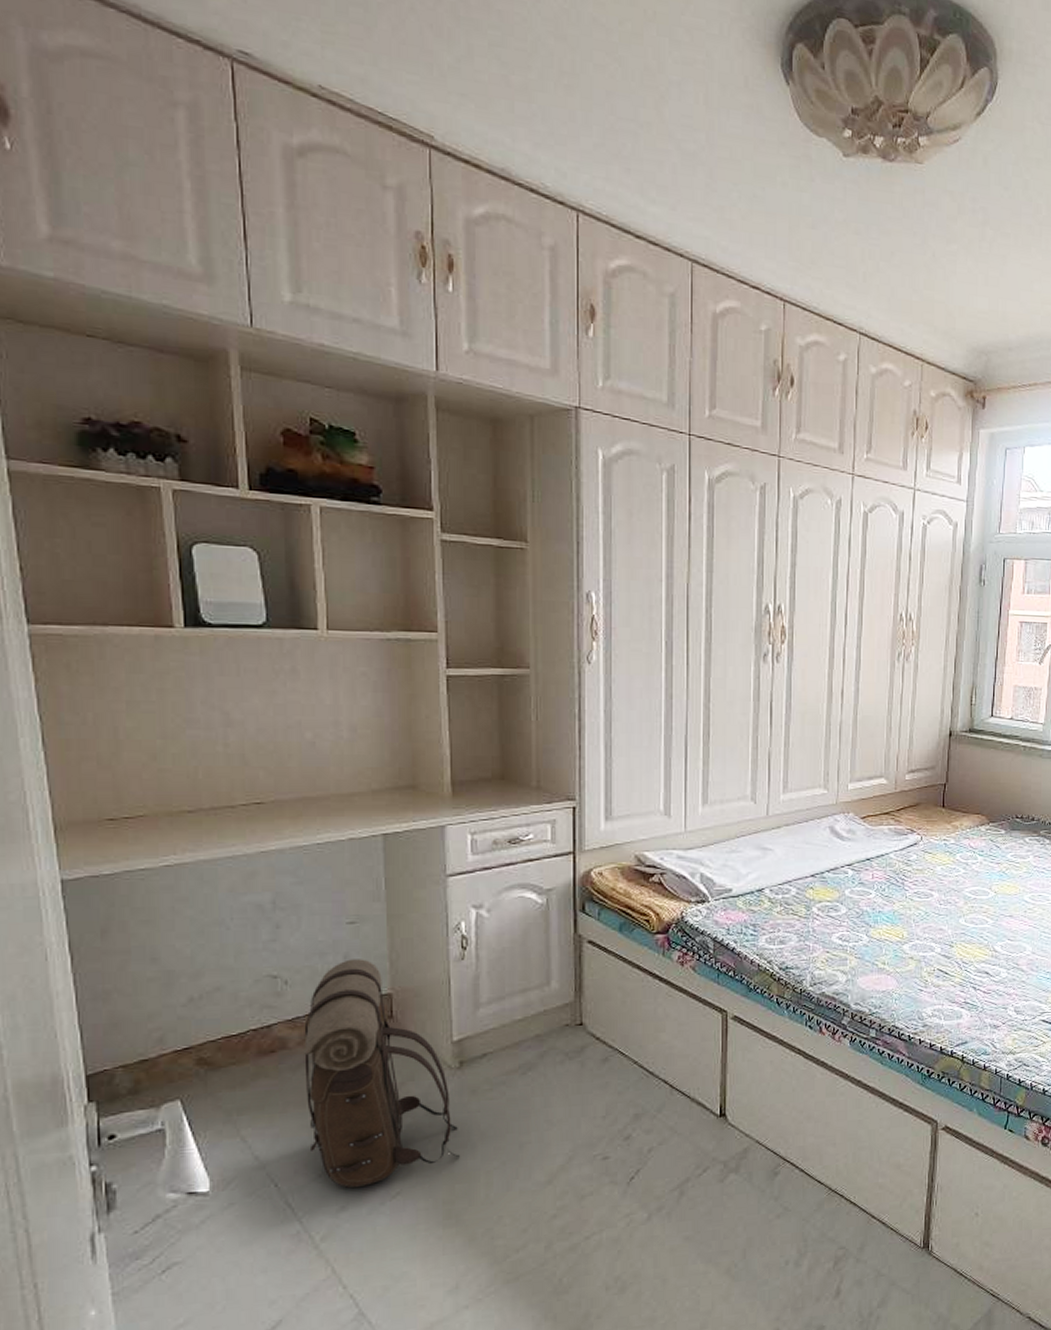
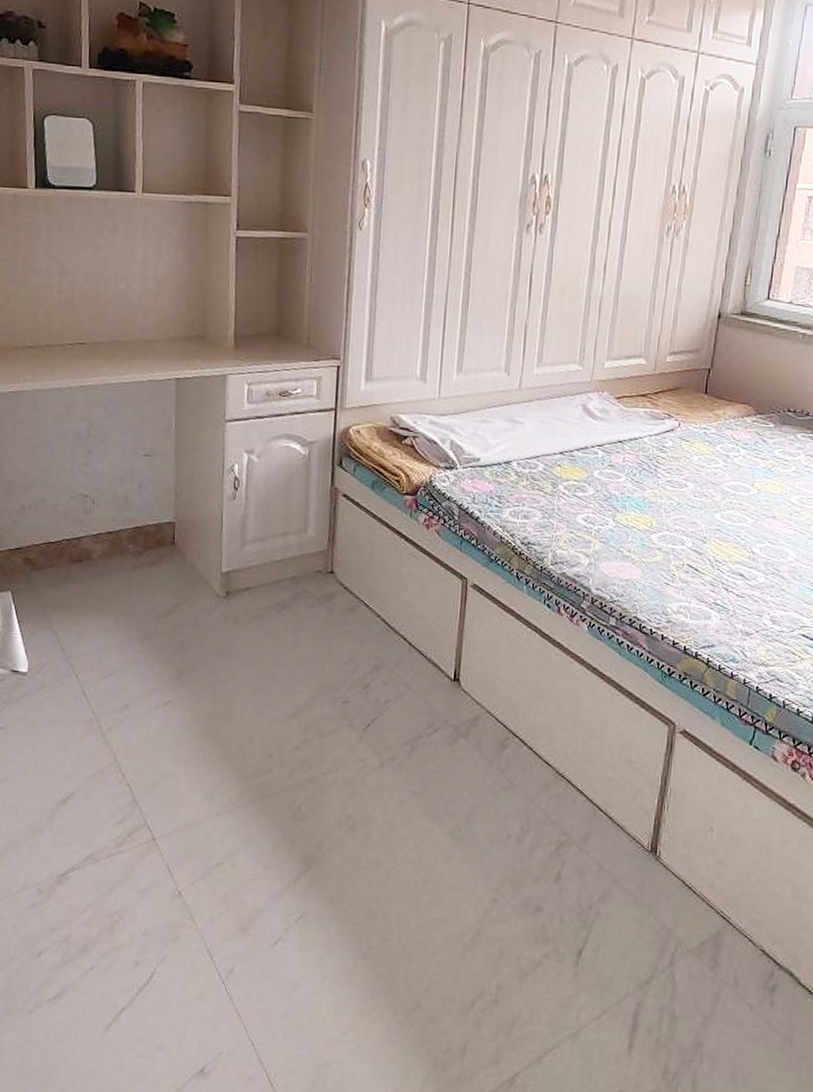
backpack: present [304,959,460,1188] -> none [103,487,221,690]

